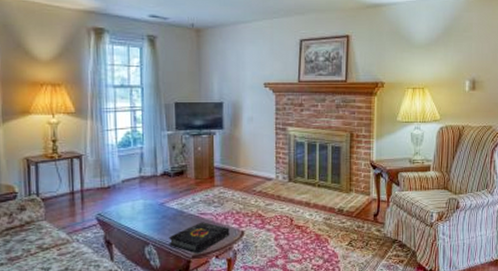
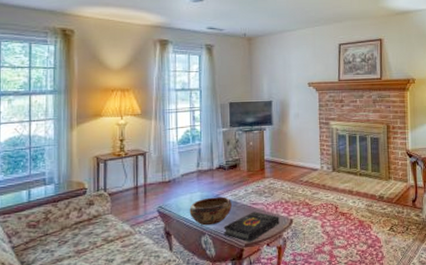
decorative bowl: none [131,205,179,235] -> present [189,196,233,226]

